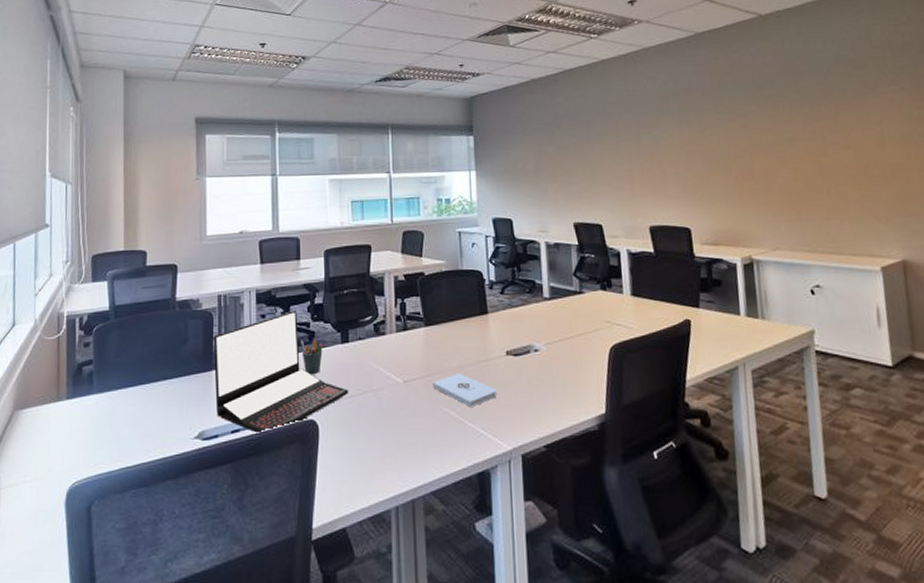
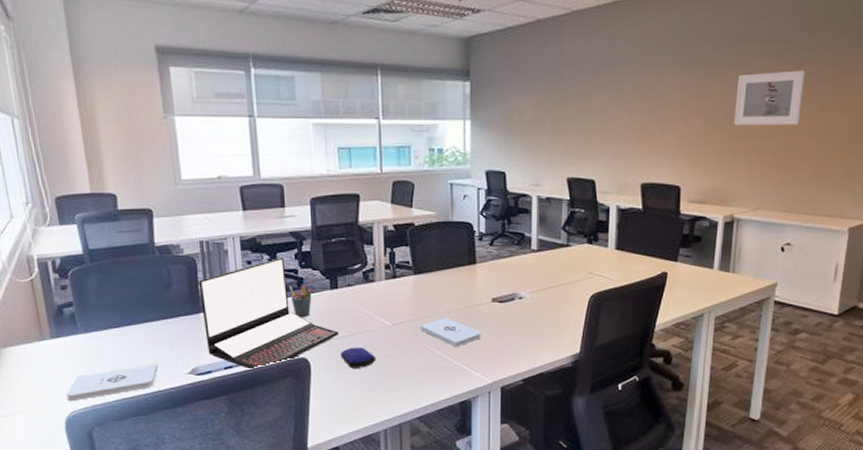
notepad: none [72,426,165,470] -> present [66,363,158,402]
computer mouse: none [350,407,387,432] -> present [340,347,377,368]
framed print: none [731,111,802,167] -> present [734,70,805,126]

